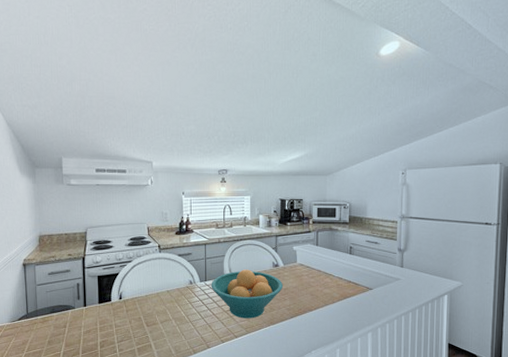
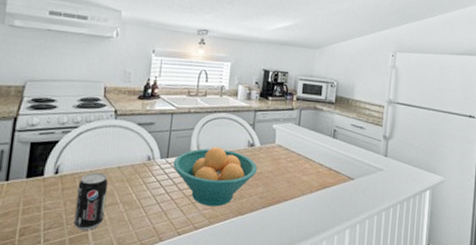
beverage can: none [138,296,162,342] -> present [74,172,108,231]

